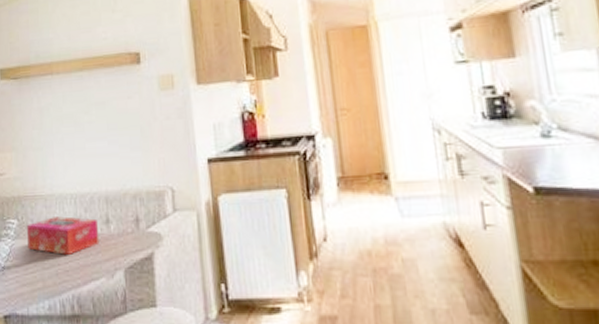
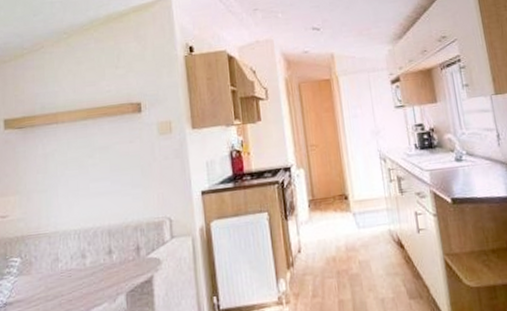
tissue box: present [26,216,100,255] -> none [29,250,102,286]

